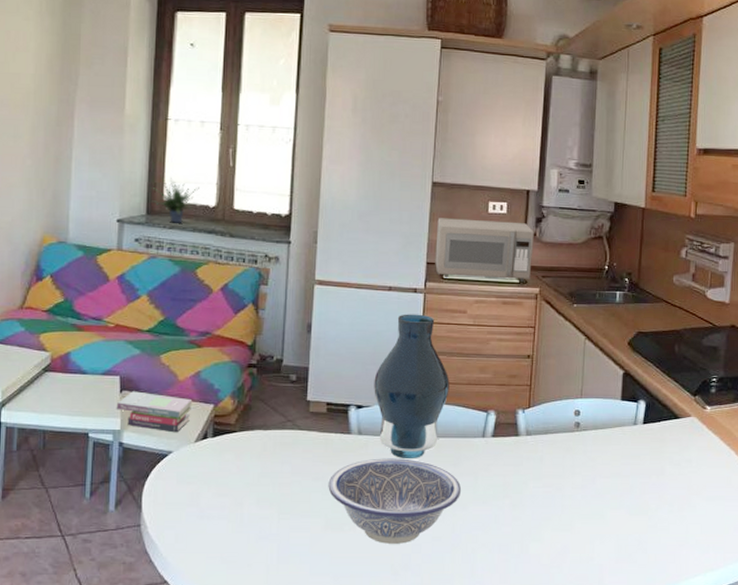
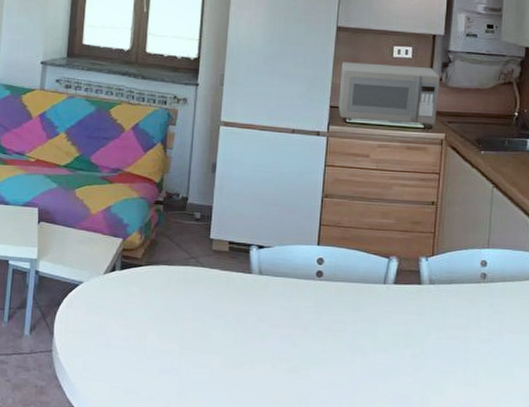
books: present [117,391,193,433] -> none [35,222,103,264]
potted plant: present [152,174,202,224] -> none [72,19,117,67]
decorative bowl: present [328,458,462,544] -> none [228,299,362,387]
vase: present [374,314,450,458] -> none [275,156,351,302]

